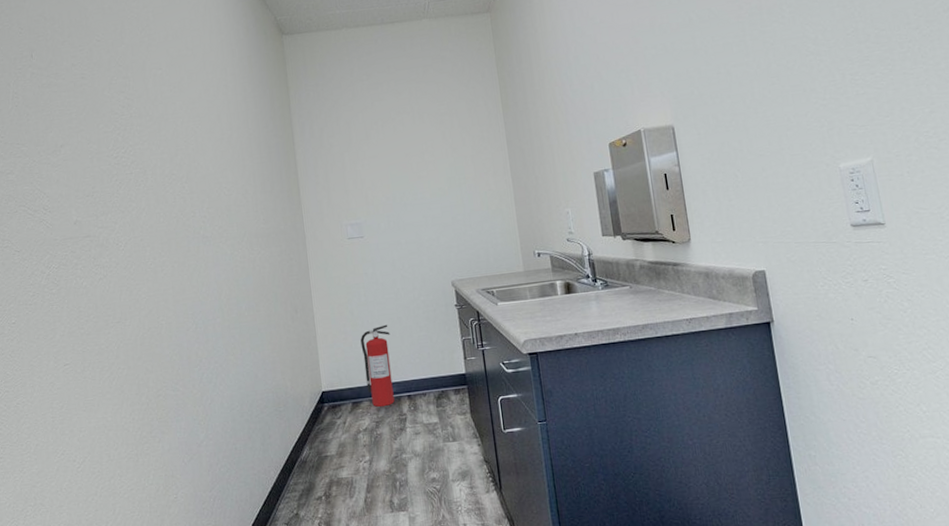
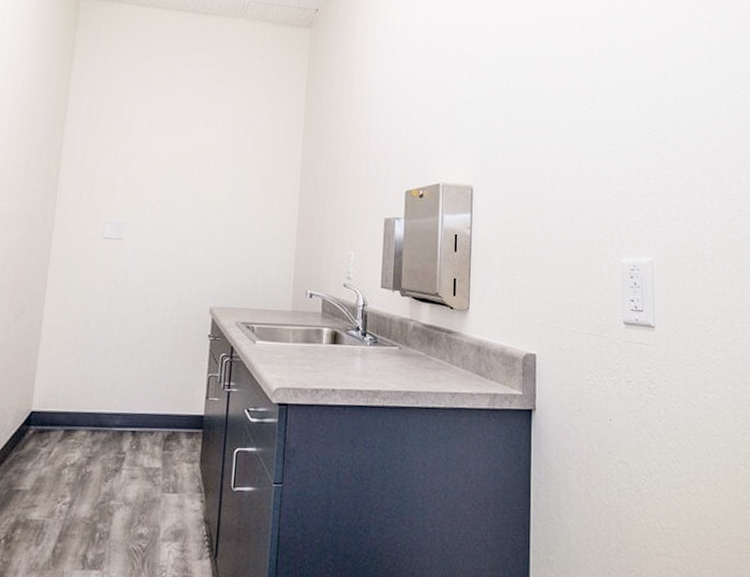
fire extinguisher: present [360,324,395,407] -> none [86,344,128,440]

